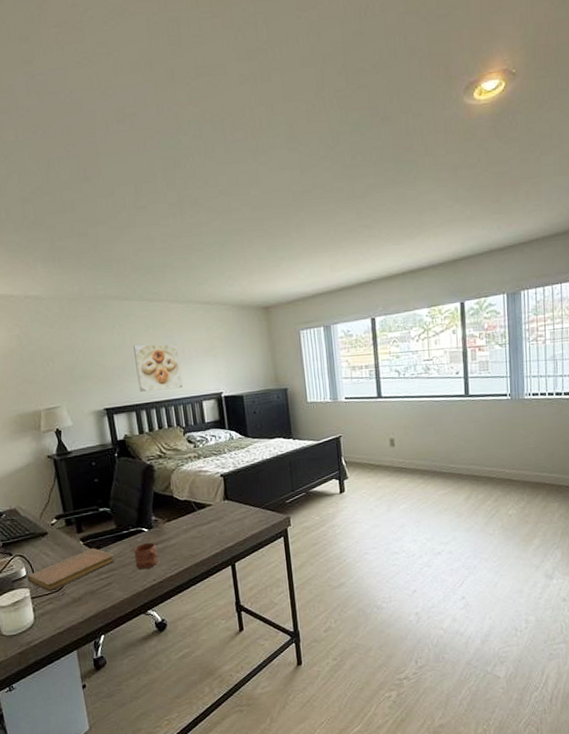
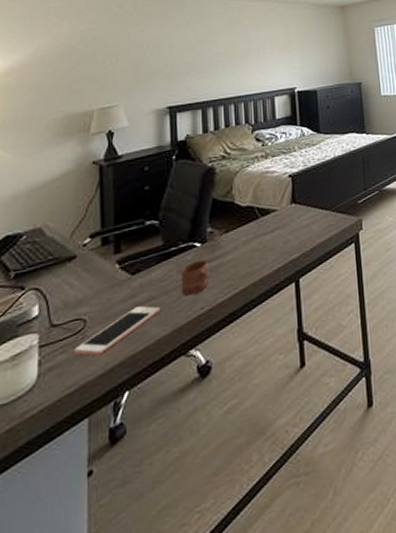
notebook: present [27,547,116,592] -> none [39,271,157,336]
cell phone: none [58,575,120,608] -> present [74,306,160,356]
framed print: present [133,344,183,392] -> none [207,40,255,89]

